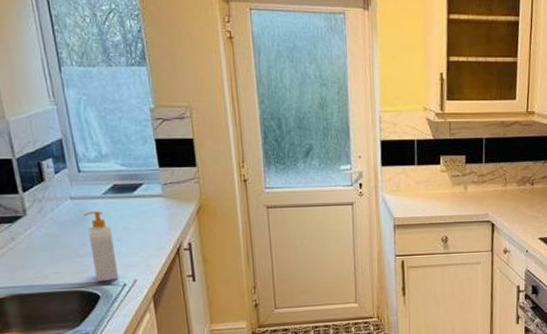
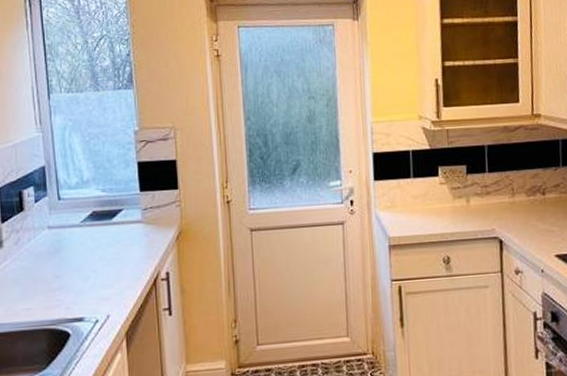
soap bottle: present [83,210,119,282] -> none [59,239,91,319]

